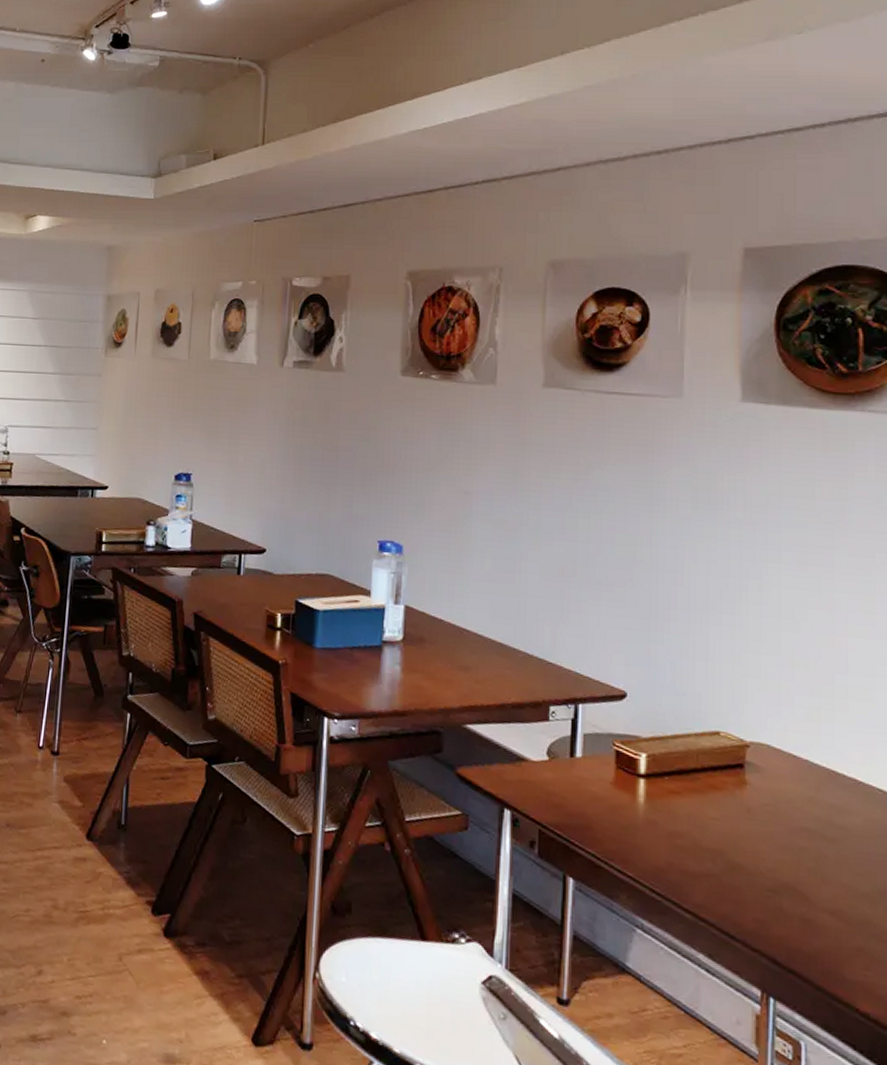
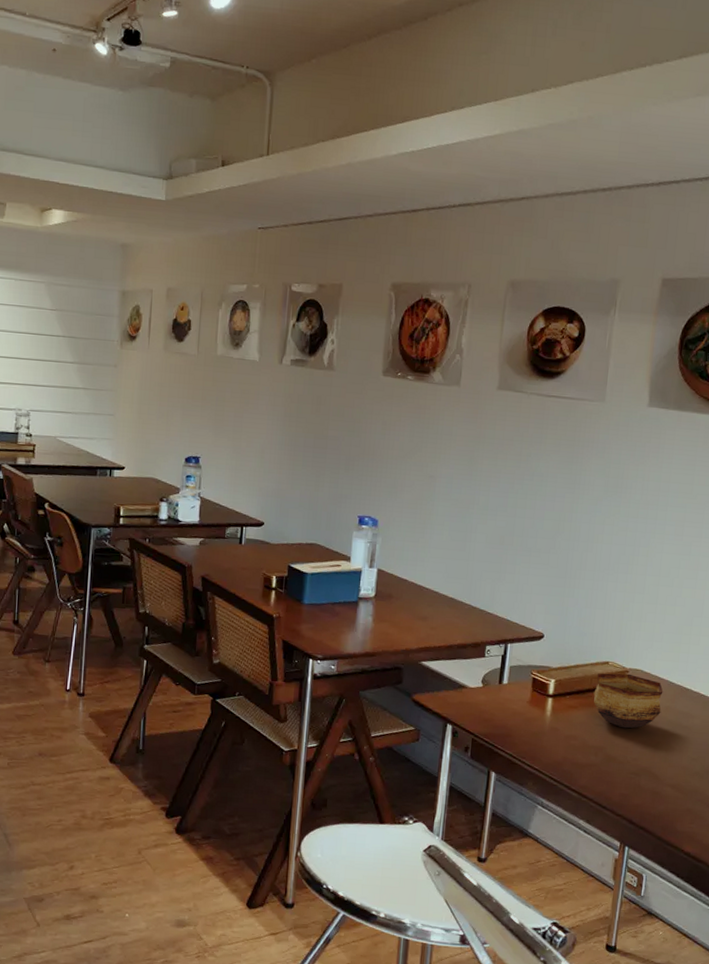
bowl: none [702,747,802,826] -> present [593,673,663,729]

